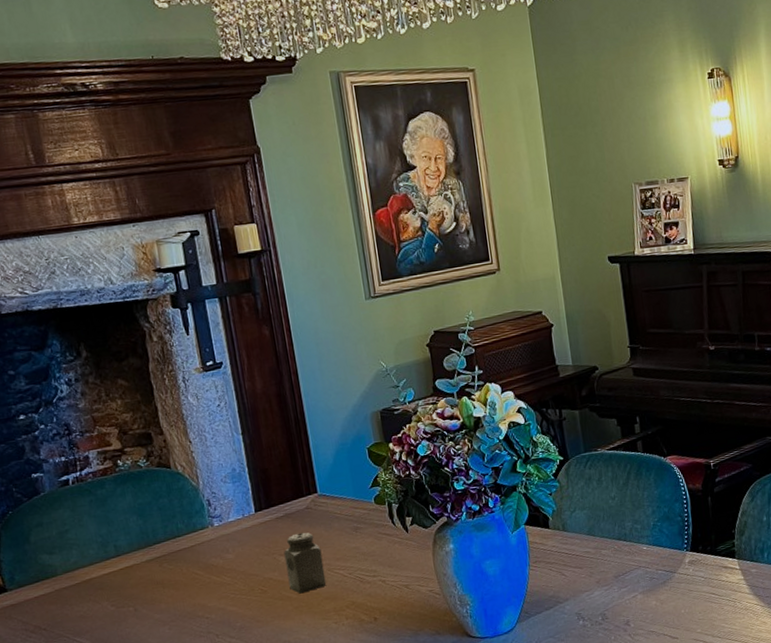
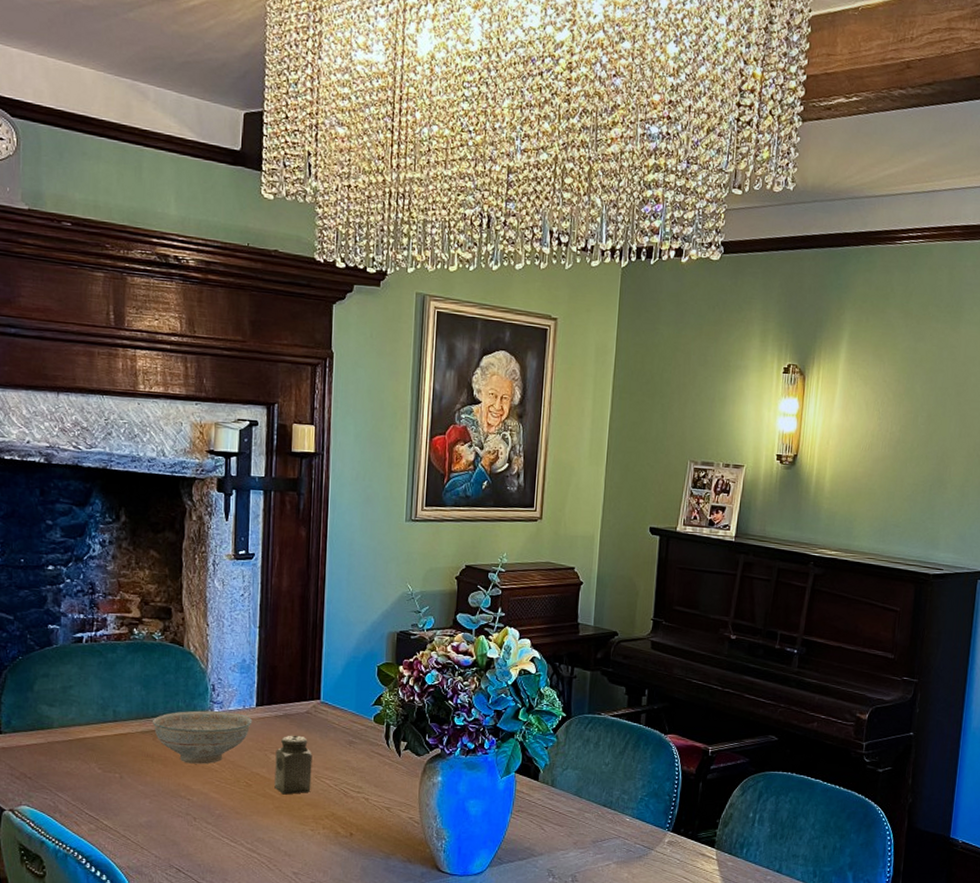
decorative bowl: none [155,523,255,583] -> present [153,710,253,764]

